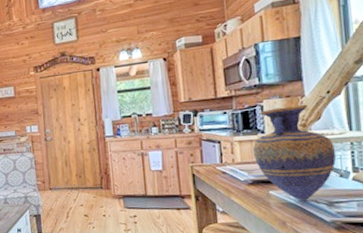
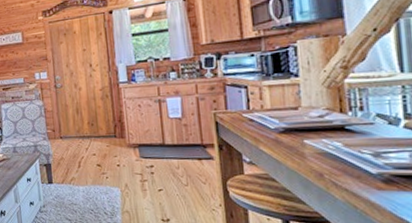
vase: present [252,104,337,202] -> none [284,43,385,152]

